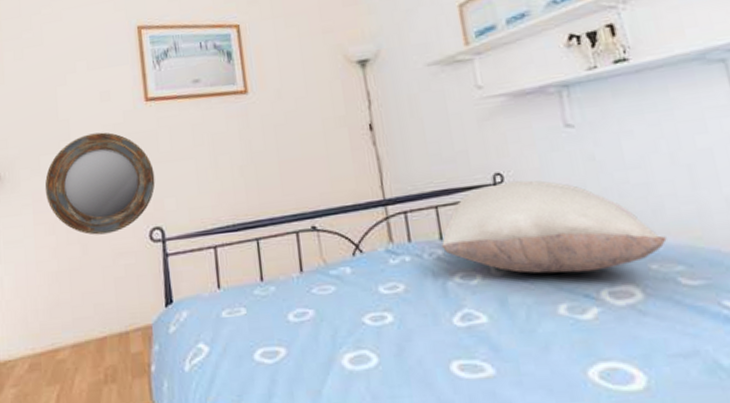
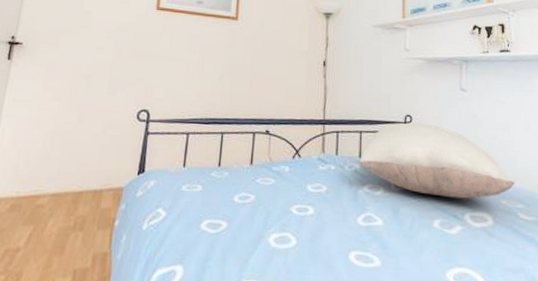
home mirror: present [44,132,156,235] -> none [58,26,152,108]

